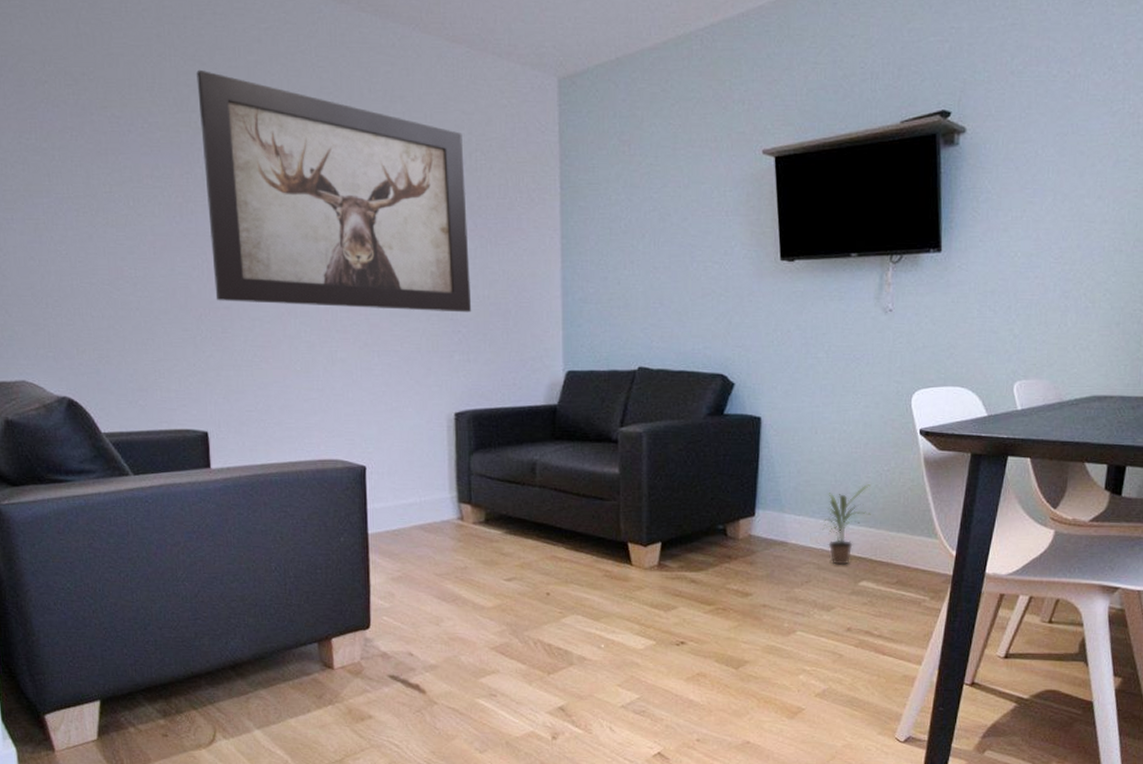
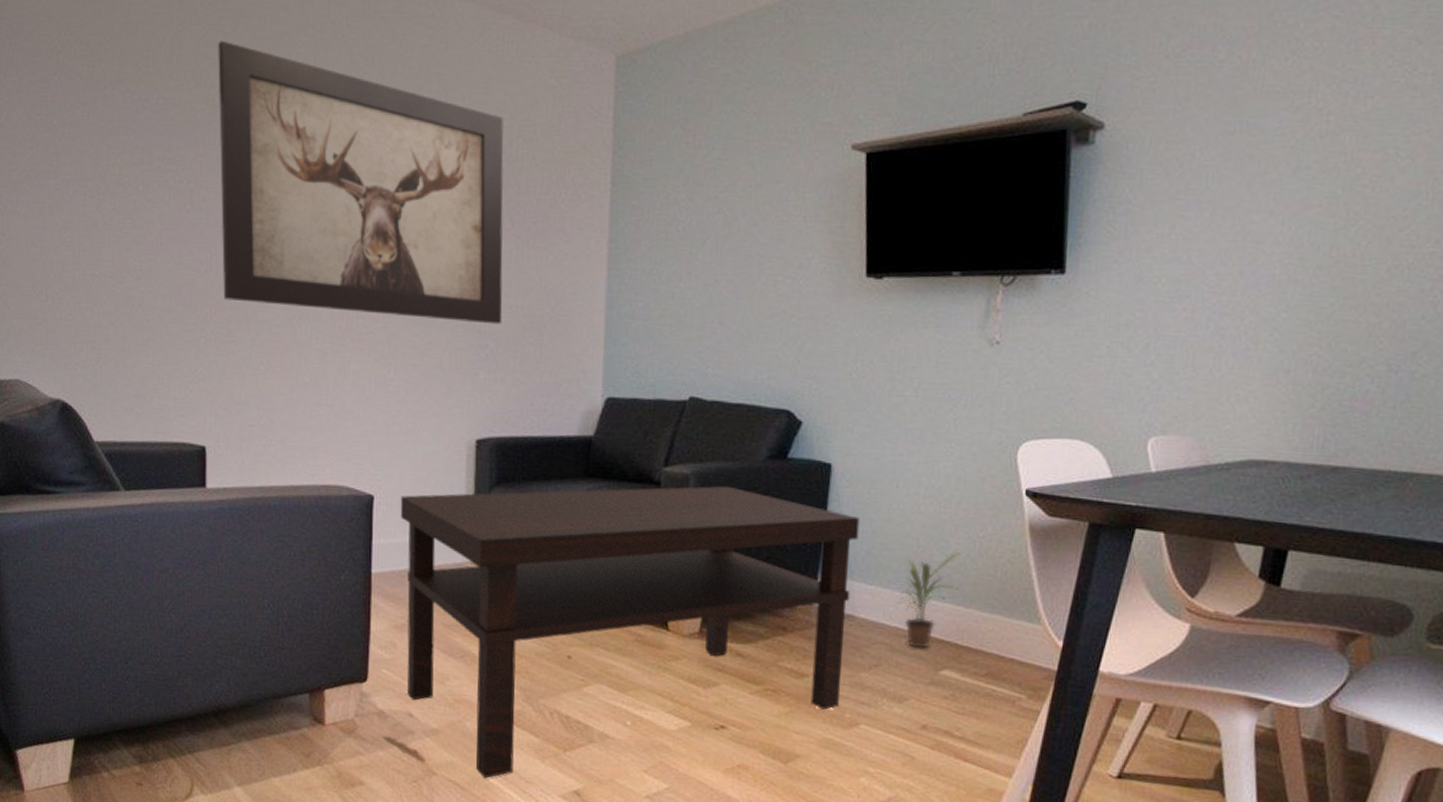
coffee table: none [390,440,787,703] -> present [400,486,860,779]

